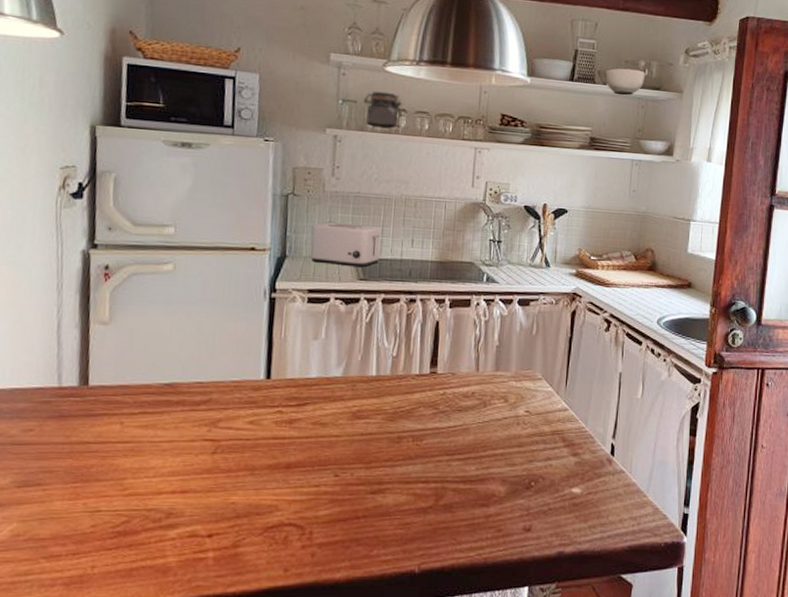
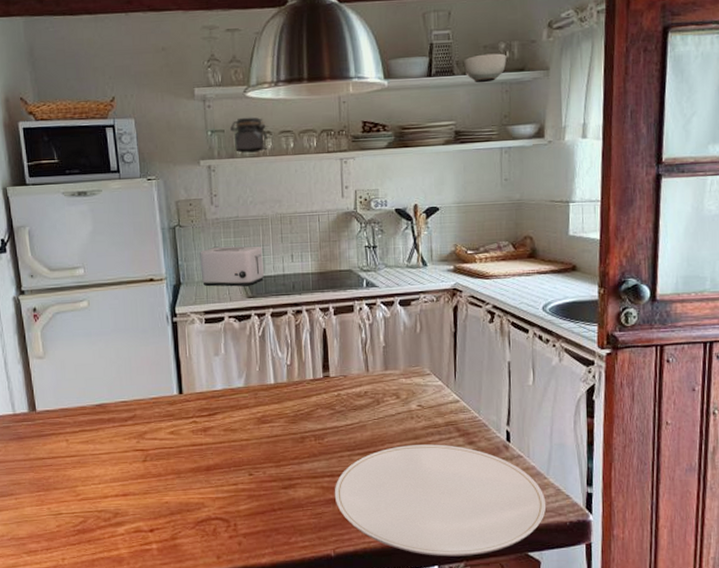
plate: none [426,453,644,577] -> present [334,444,547,557]

